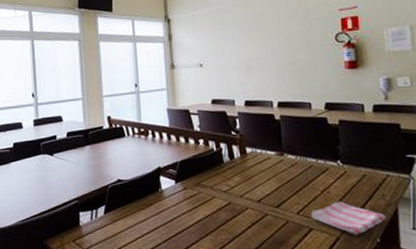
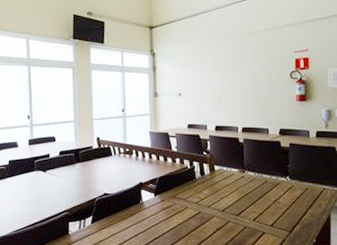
dish towel: present [311,201,386,236] -> none [264,210,321,237]

